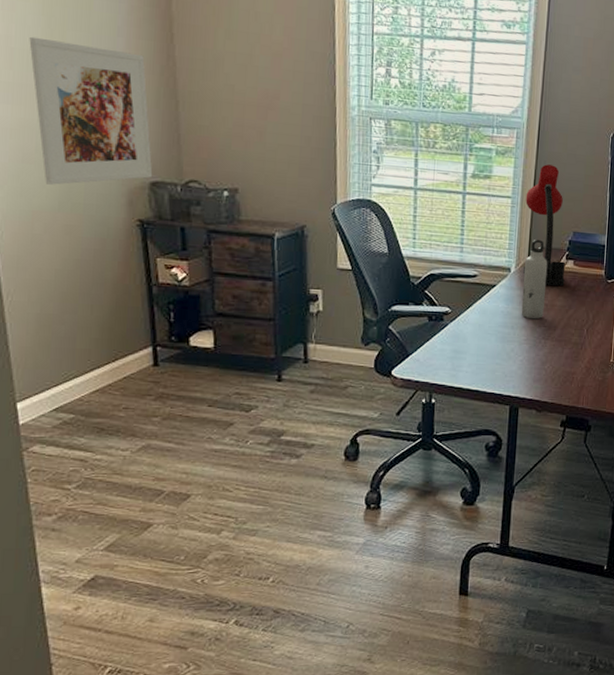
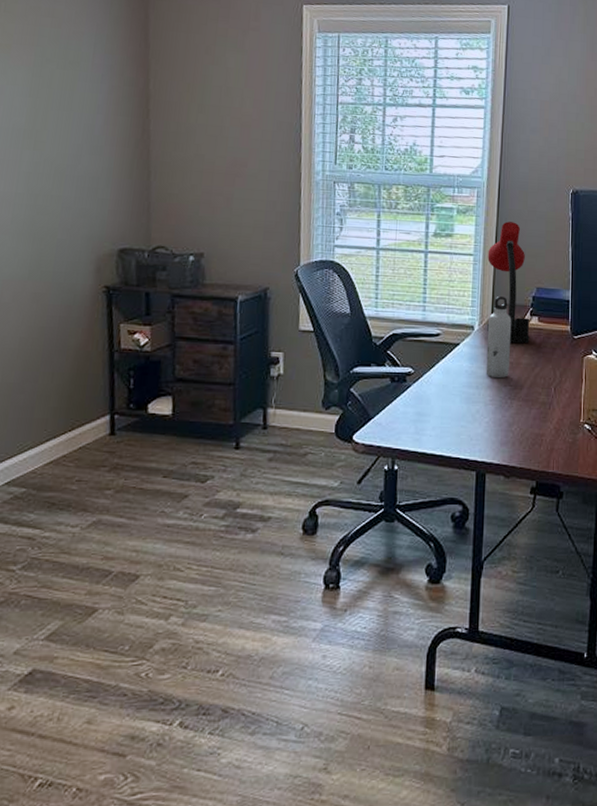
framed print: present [29,36,153,185] -> none [14,116,122,254]

